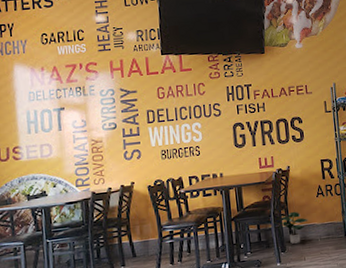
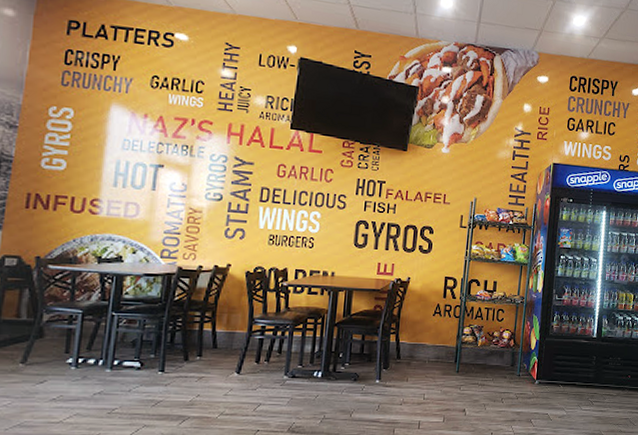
potted plant: present [282,211,308,245] -> none [390,327,419,363]

